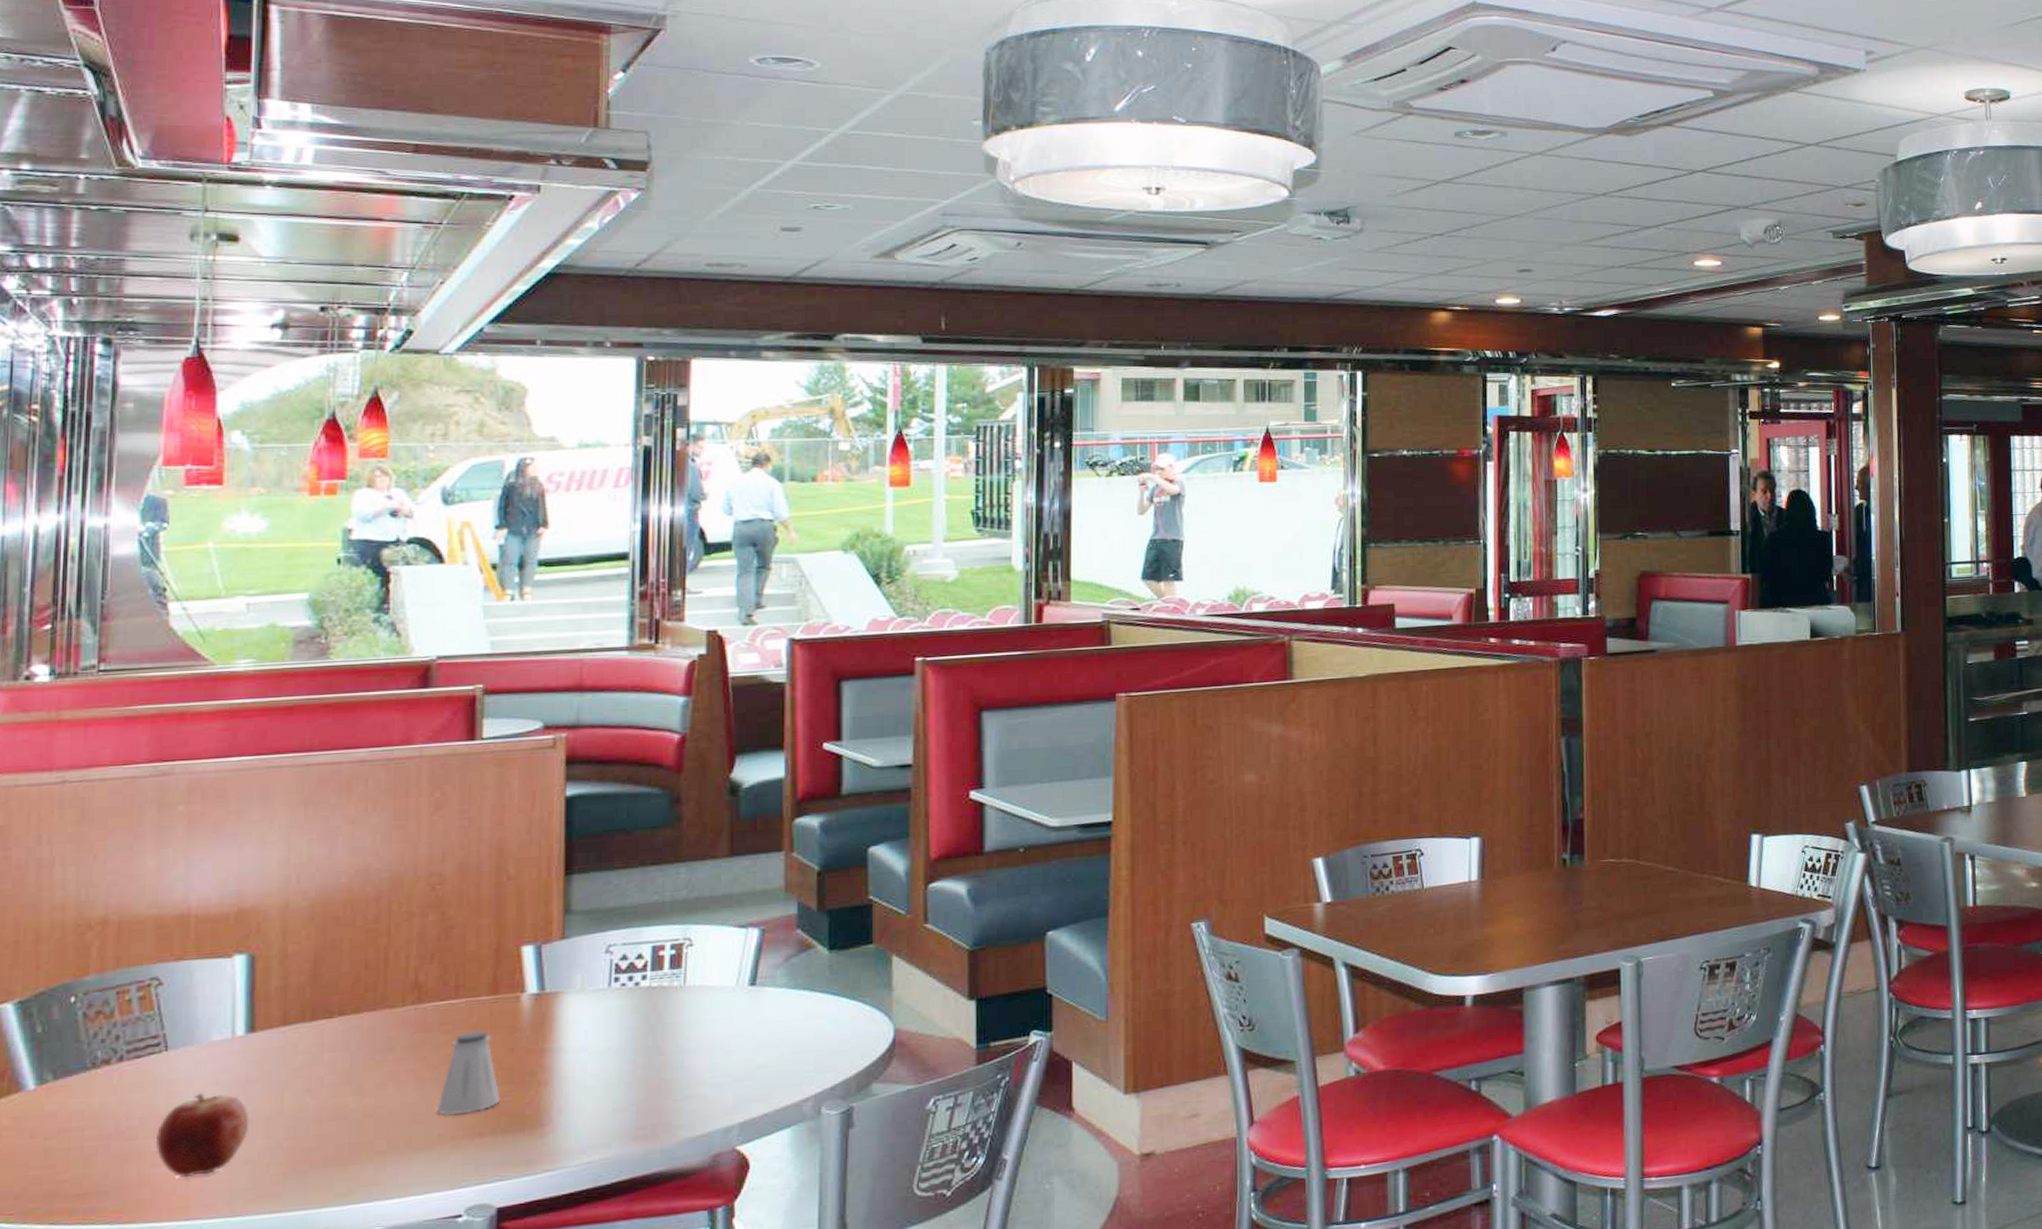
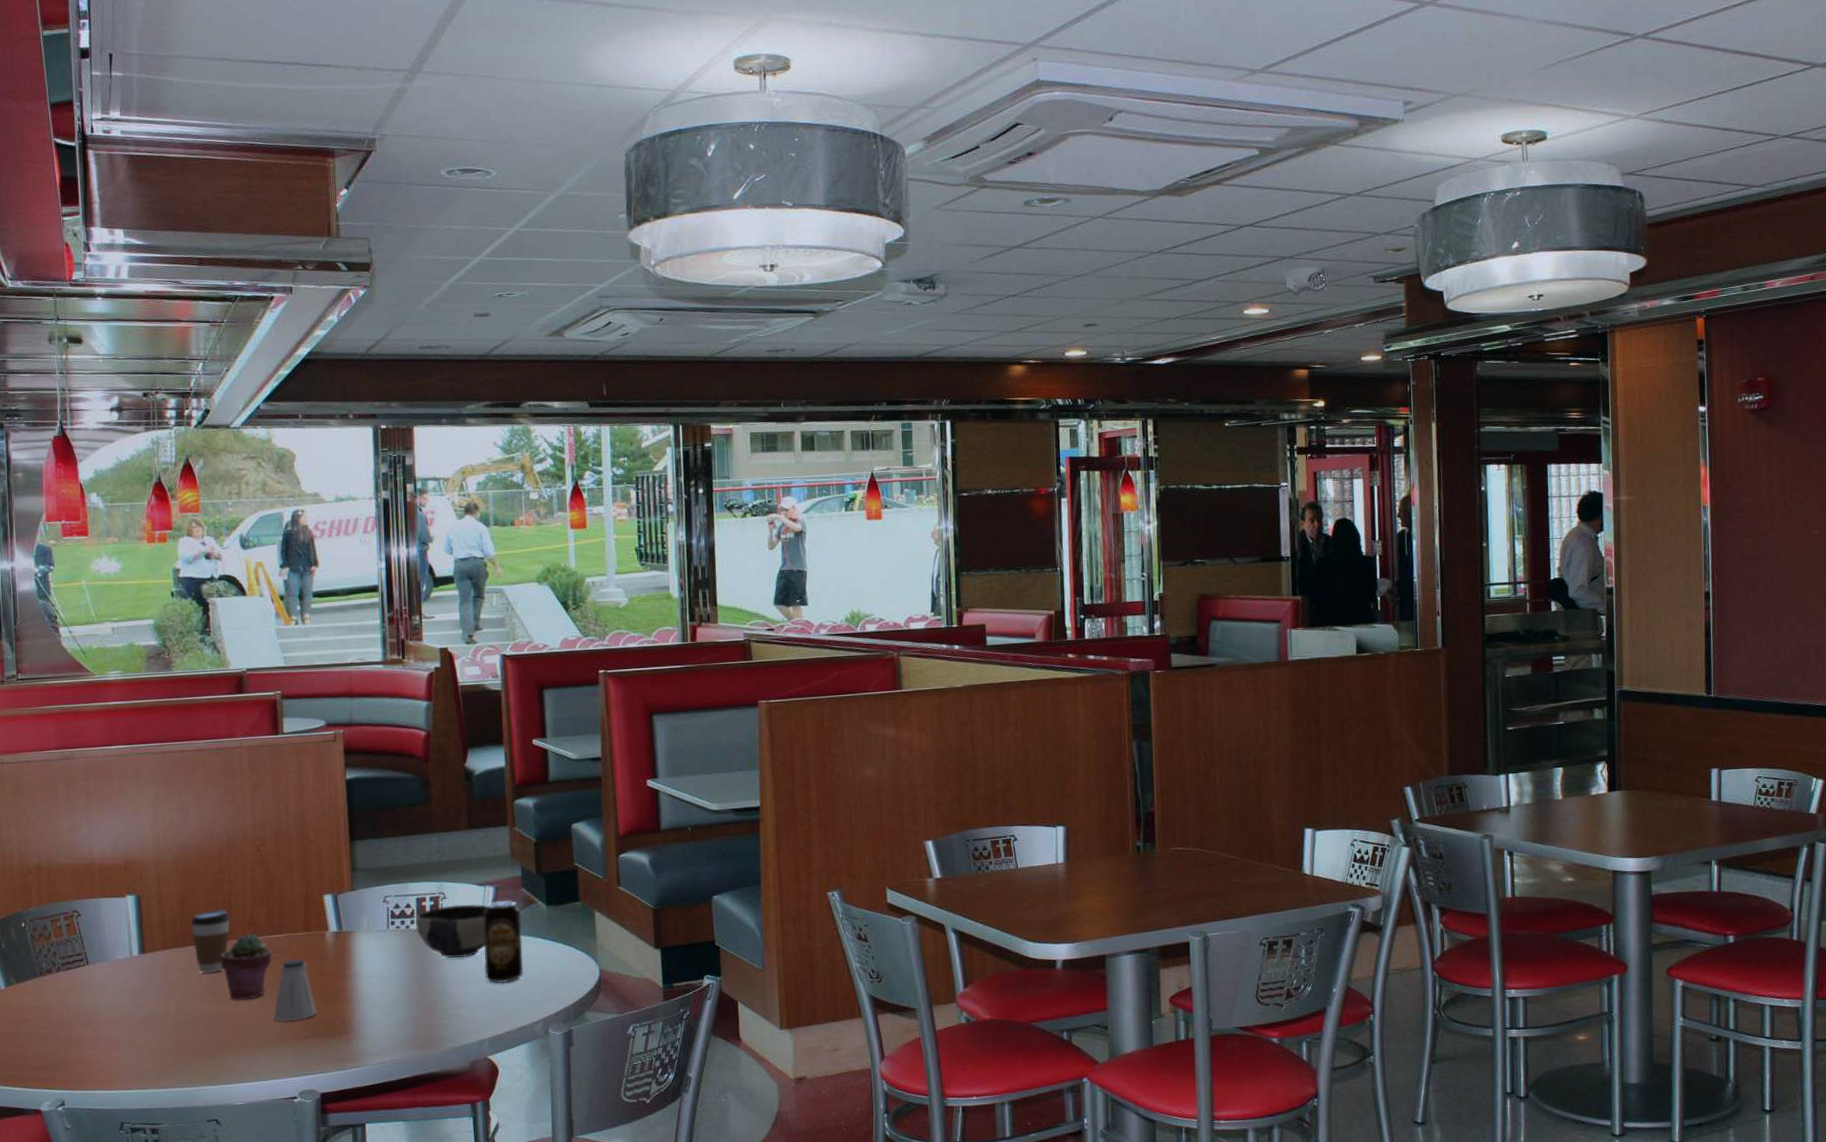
apple: present [155,1093,250,1177] -> none [86,997,148,1058]
coffee cup: none [326,969,385,1056] -> present [190,909,230,974]
potted succulent: none [366,1000,443,1090] -> present [220,933,273,1000]
bowl: none [649,951,750,1022] -> present [416,904,489,958]
beverage can: none [740,944,794,1053] -> present [483,900,524,984]

